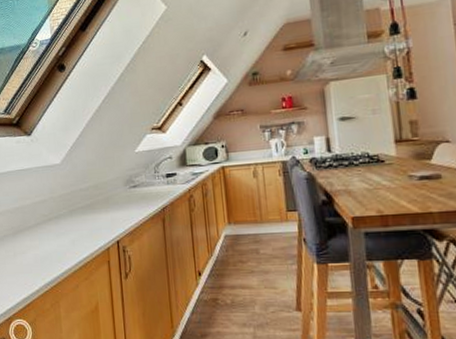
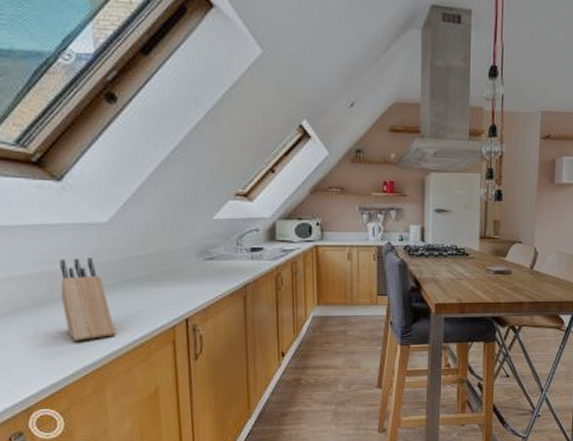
knife block: none [29,193,67,262] -> present [59,258,116,341]

